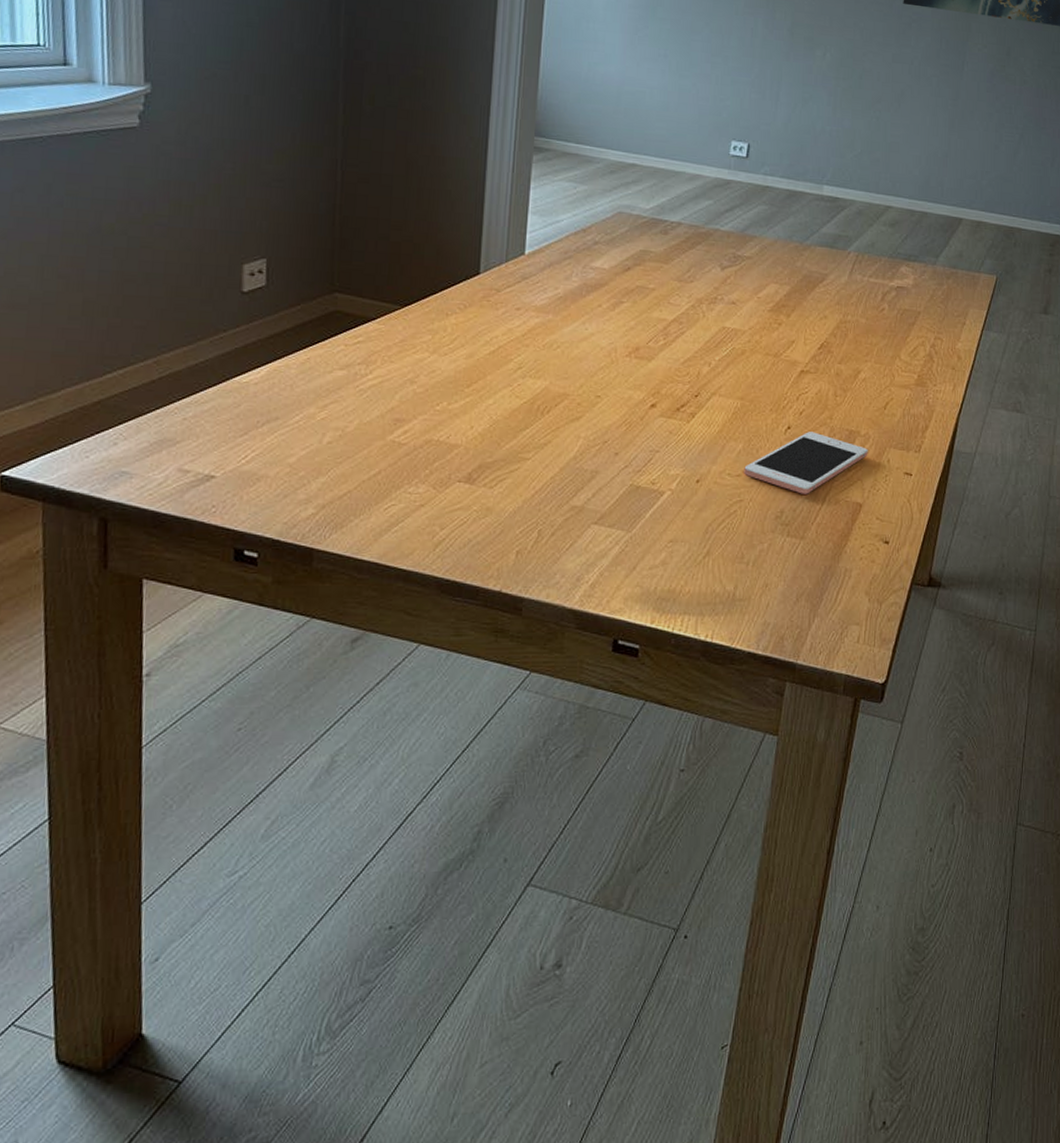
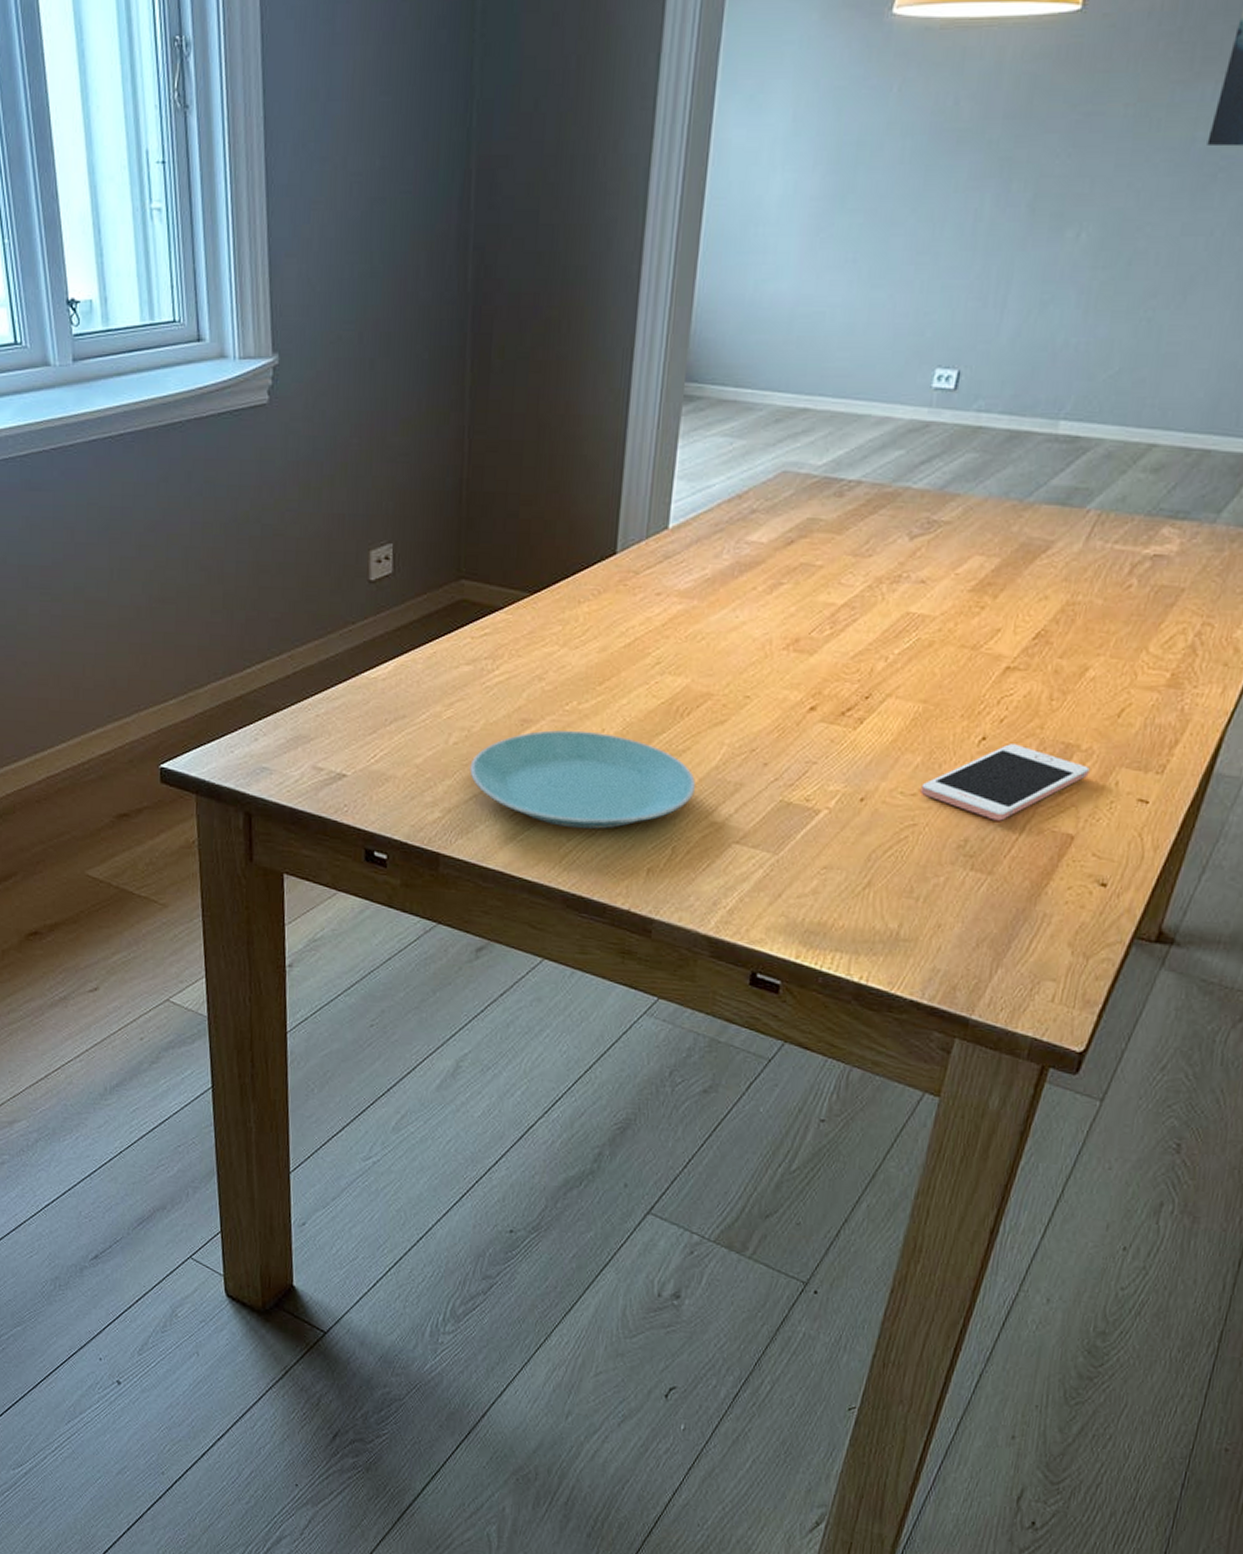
plate: none [344,428,558,518] -> present [469,730,696,829]

